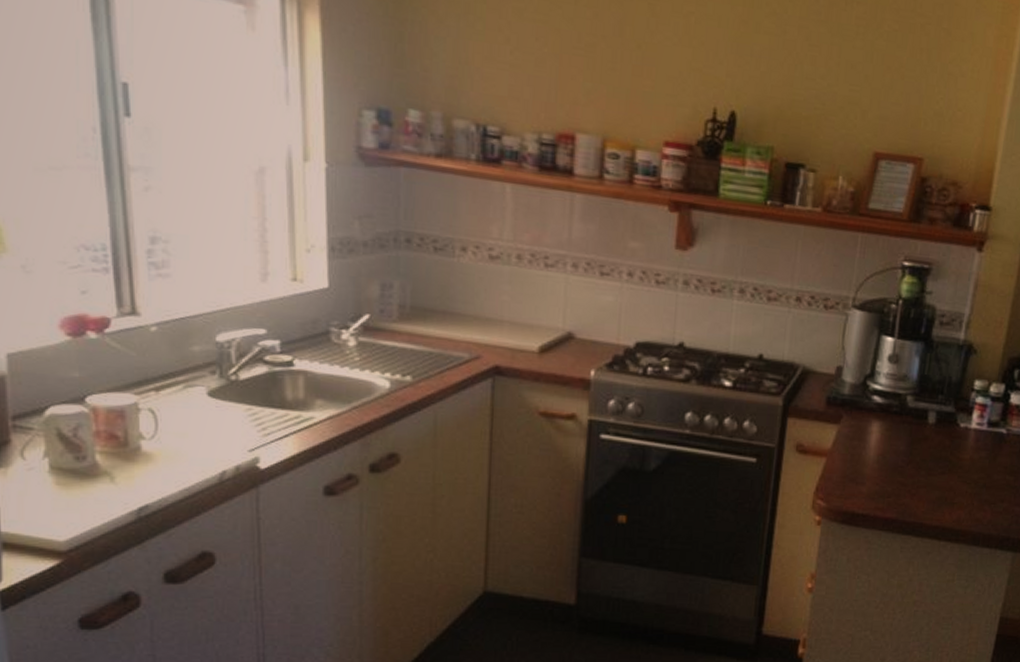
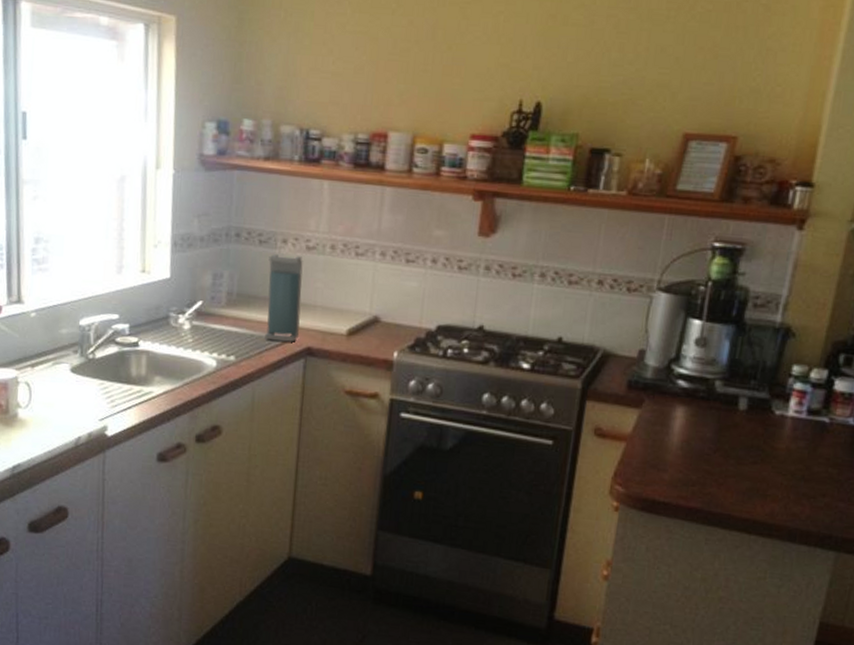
soap dispenser: none [446,263,486,361] -> present [265,254,303,342]

